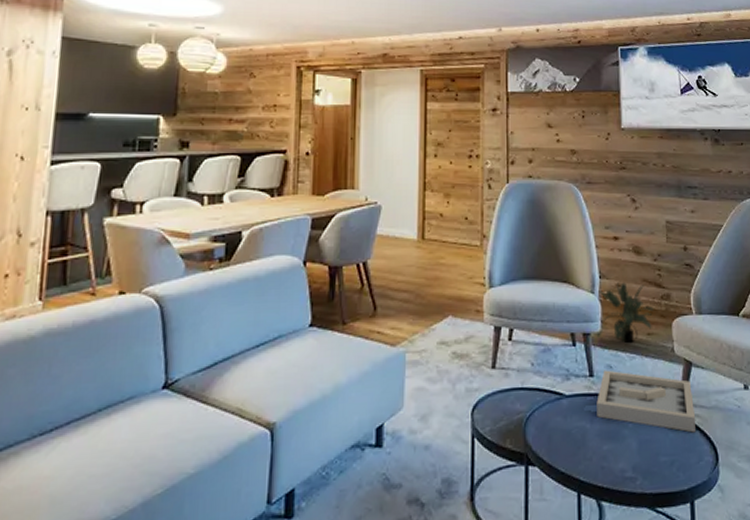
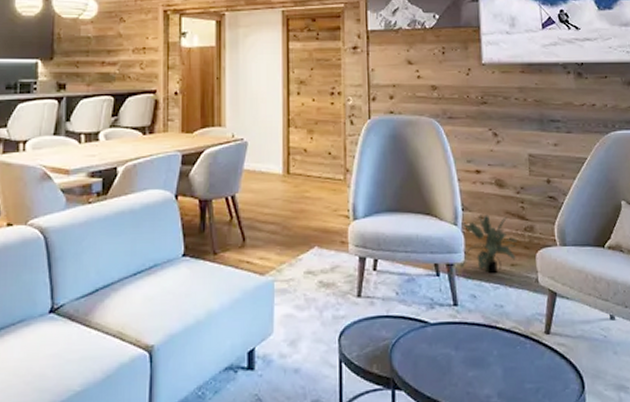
decorative tray: present [596,370,696,433] -> none [461,299,561,361]

